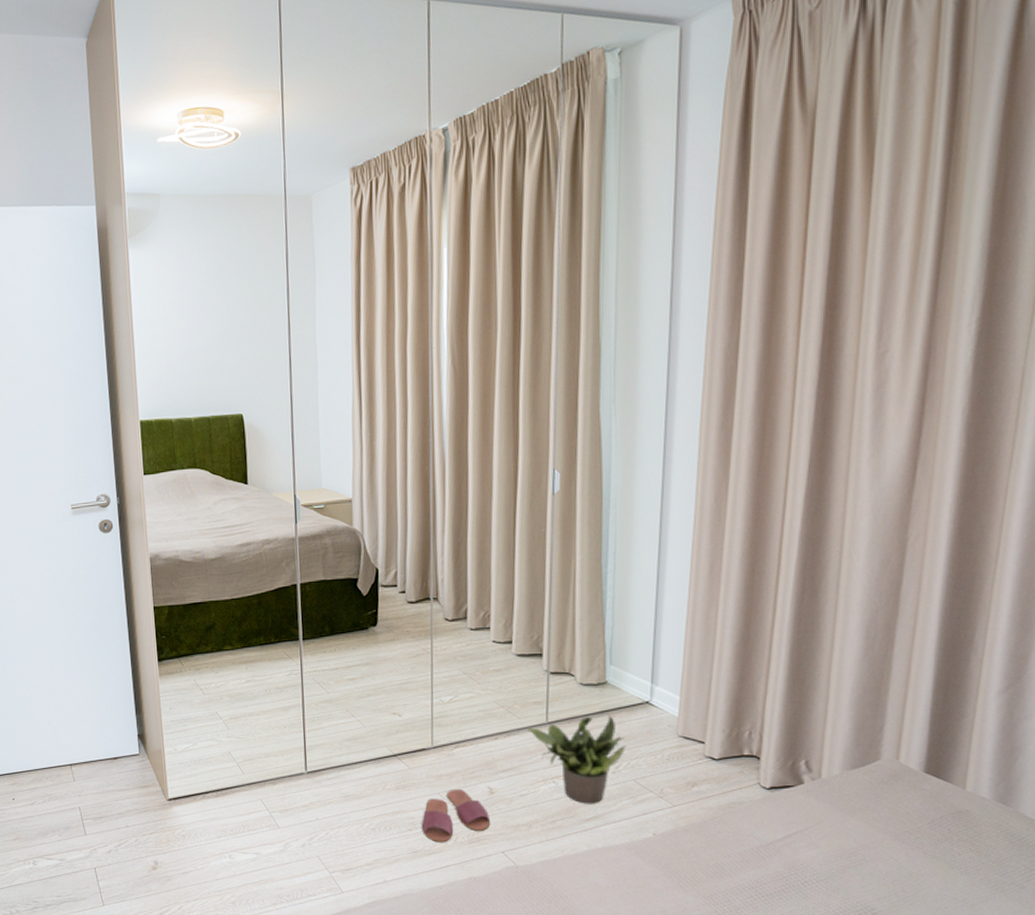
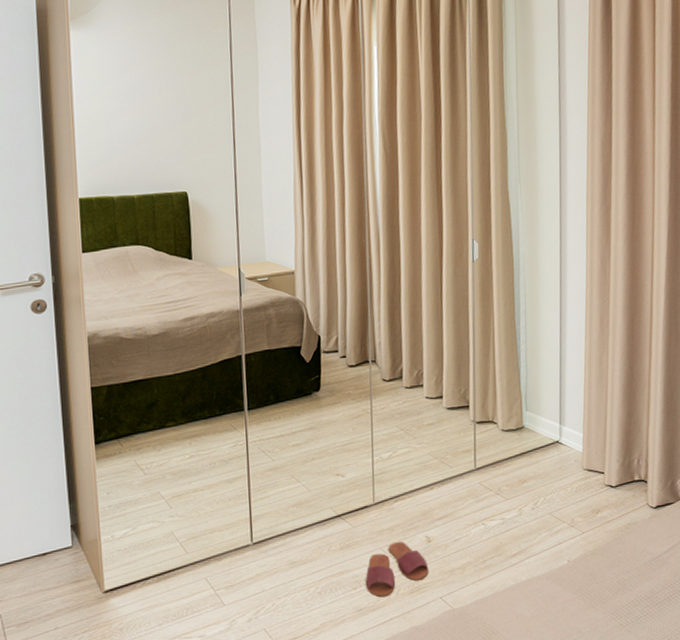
potted plant: present [526,715,626,804] -> none [458,456,542,541]

